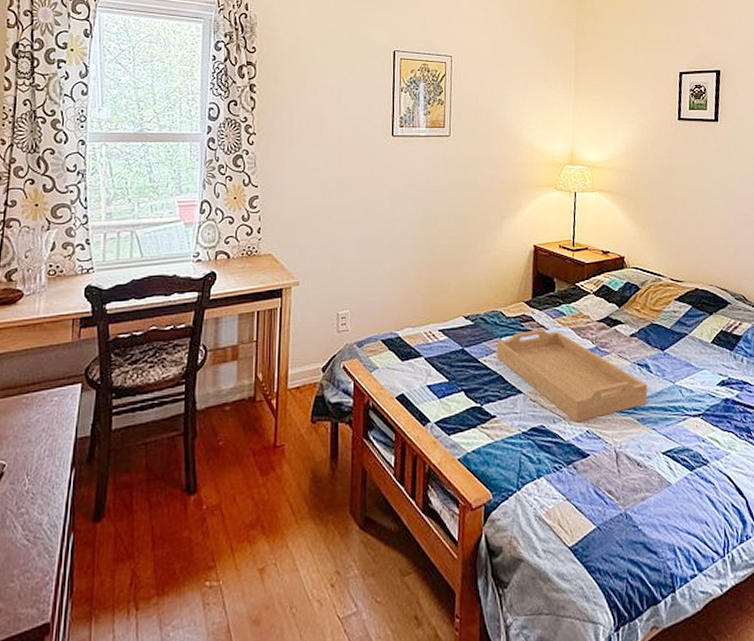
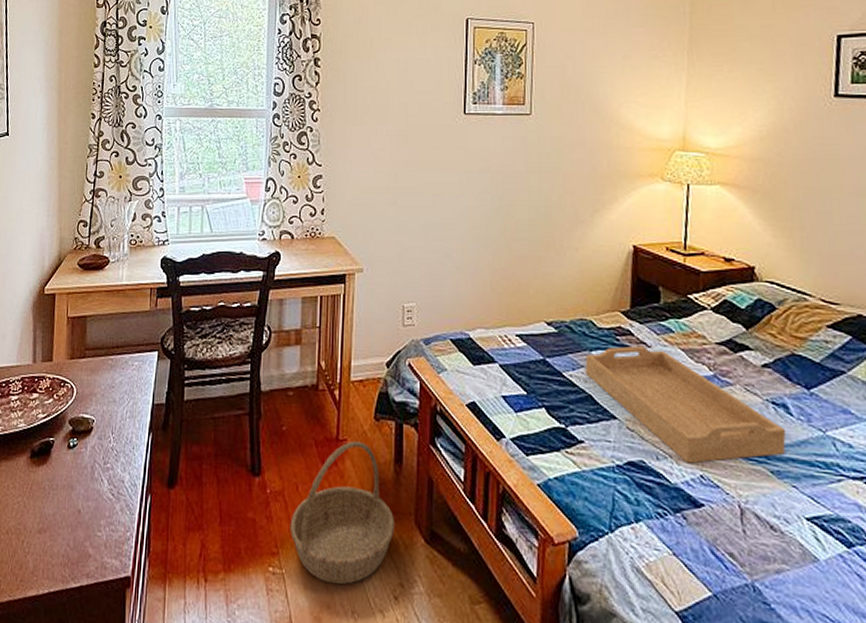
basket: none [227,444,331,585] -> present [290,440,394,585]

